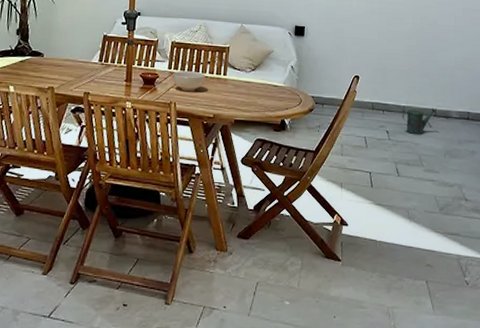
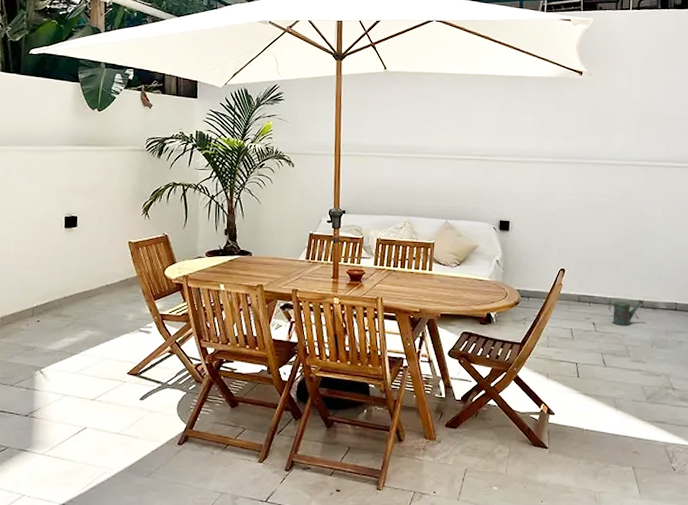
bowl: present [172,70,206,91] -> none [378,266,412,286]

